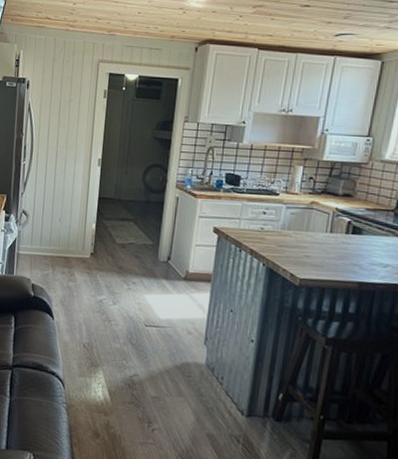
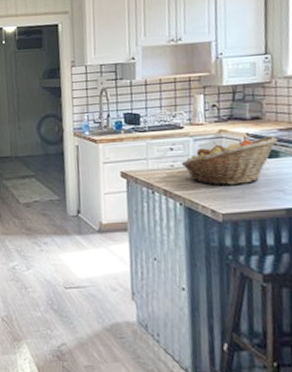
fruit basket: none [270,211,363,255] -> present [180,136,277,185]

